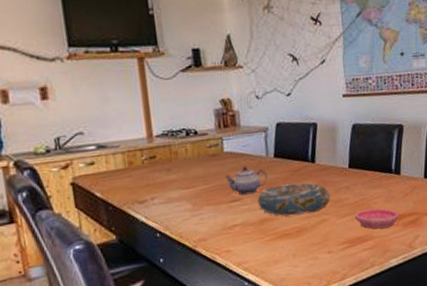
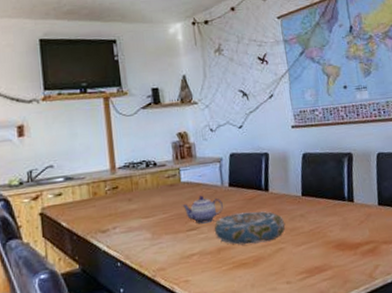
saucer: present [354,208,399,229] -> none [310,236,356,258]

